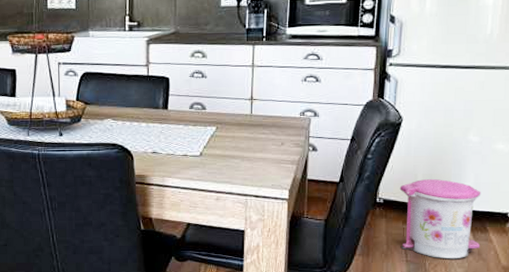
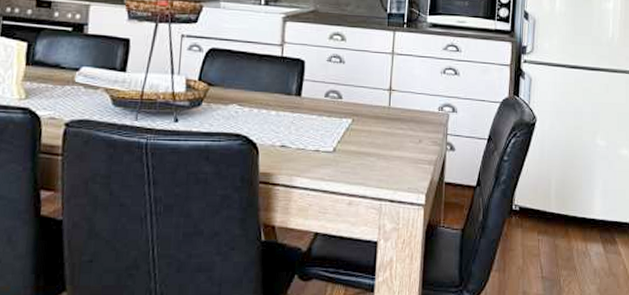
trash can: present [399,179,481,259] -> none [534,185,611,275]

